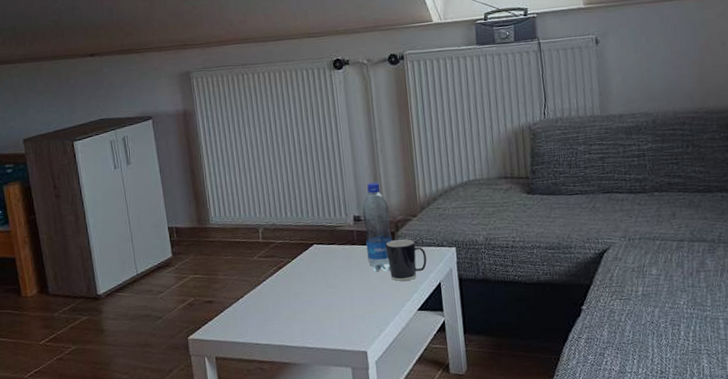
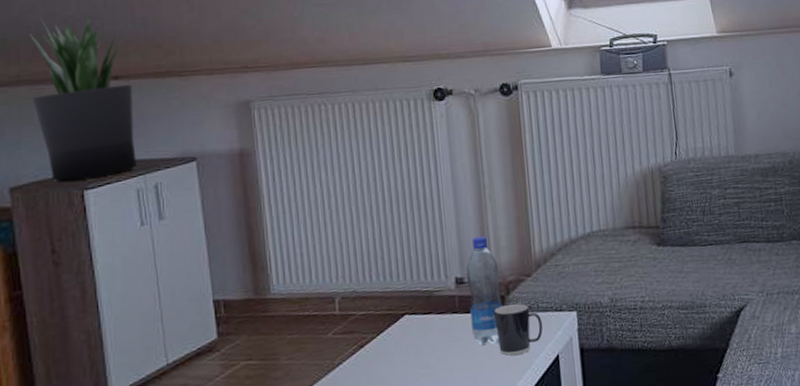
planter: none [31,8,109,135] -> present [30,15,137,182]

